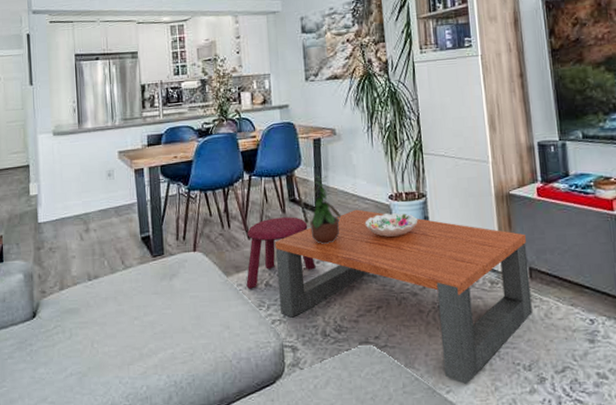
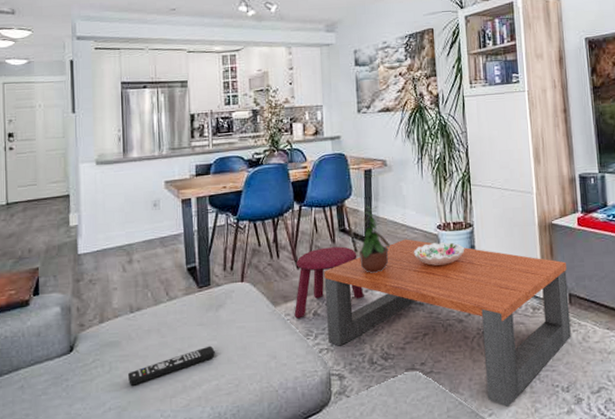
remote control: none [88,314,170,352] -> present [128,345,215,386]

